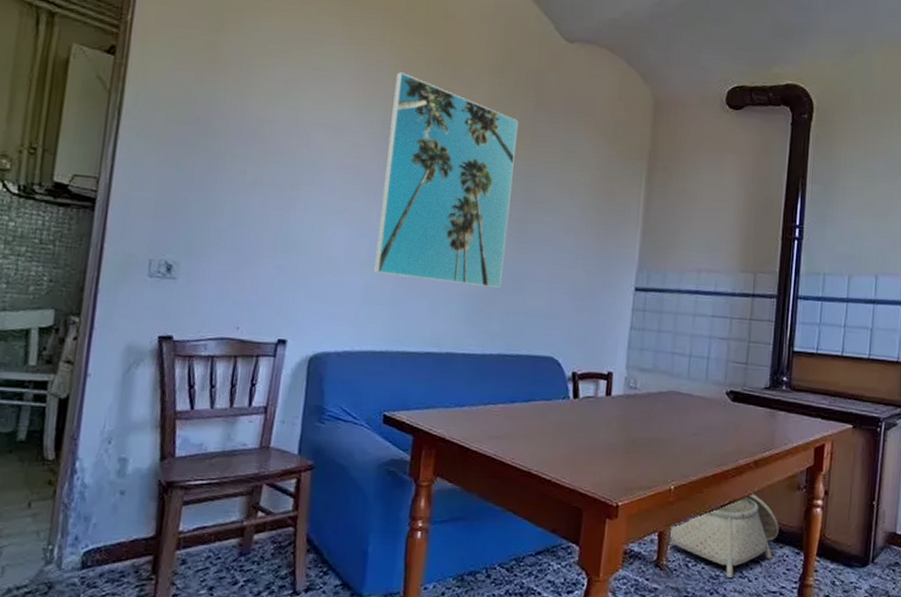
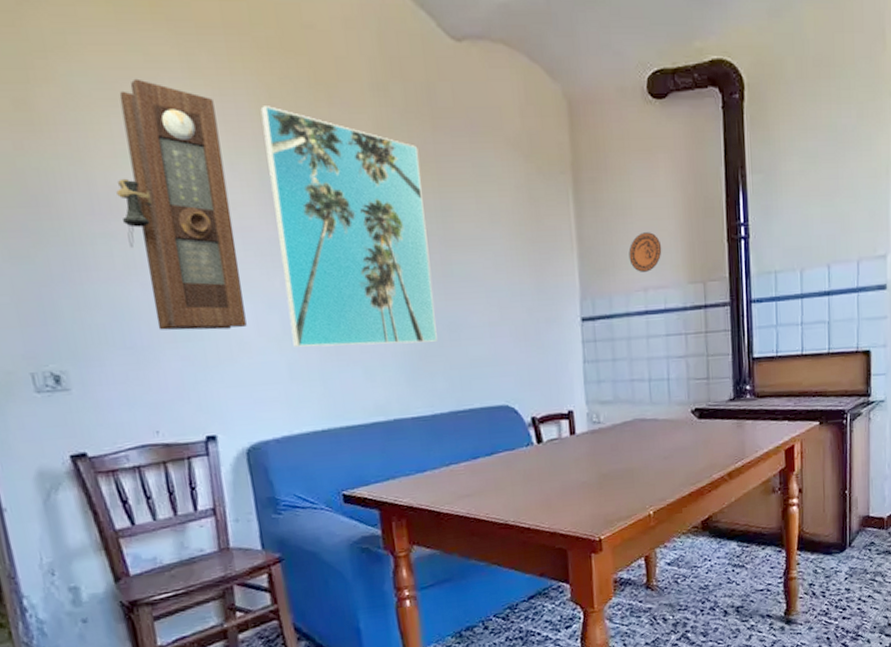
pendulum clock: none [261,39,361,249] -> present [116,78,247,331]
basket: present [668,493,779,578] -> none [654,503,760,585]
decorative plate: none [688,220,720,256] -> present [628,232,662,272]

